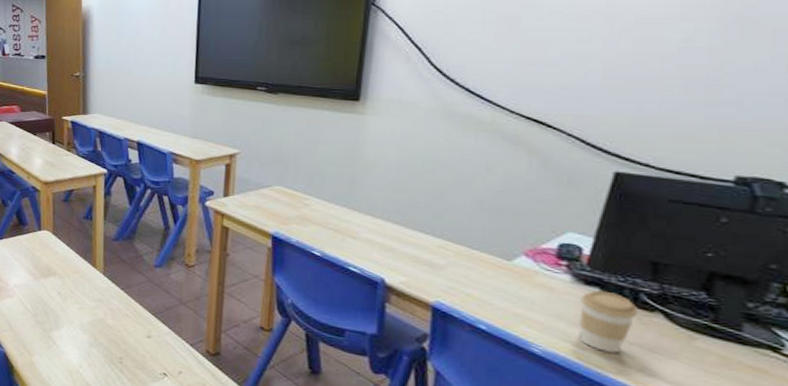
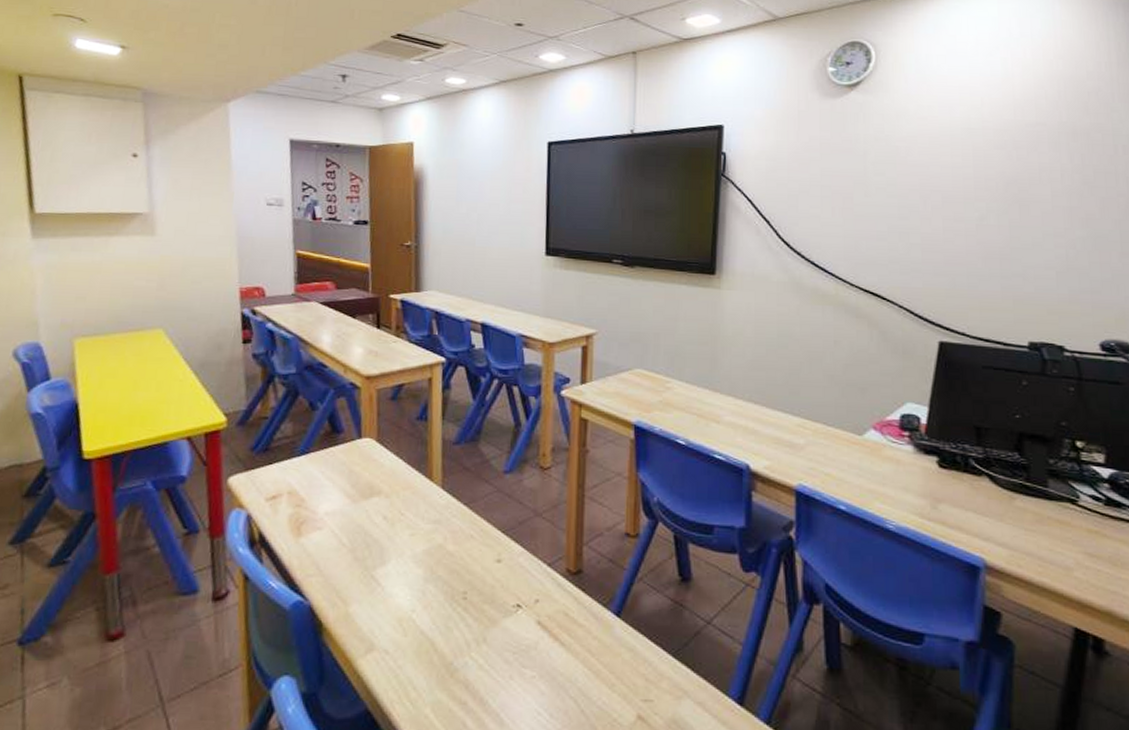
coffee cup: present [578,290,639,353] -> none [923,458,970,521]

